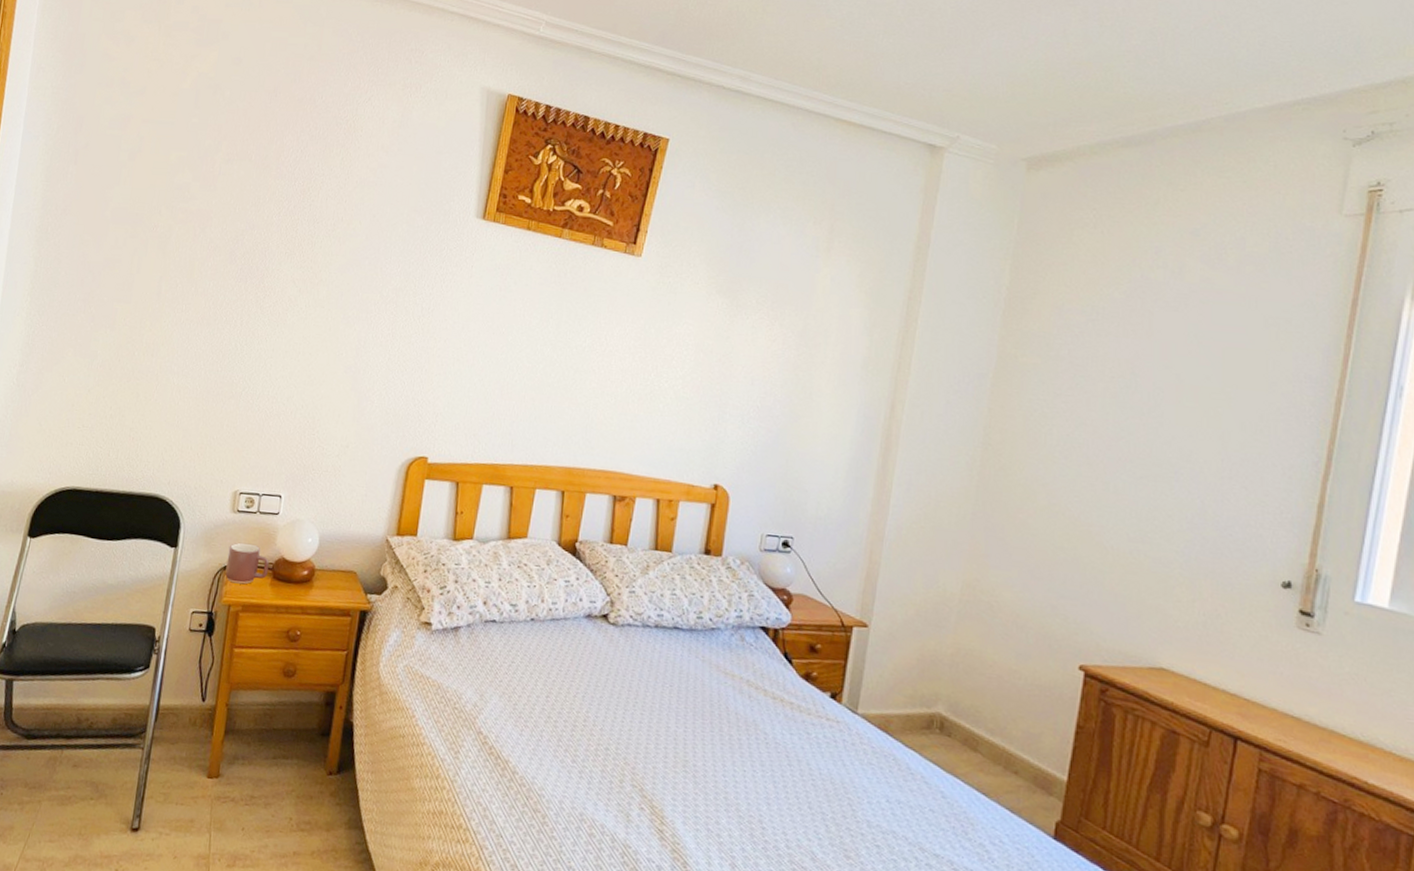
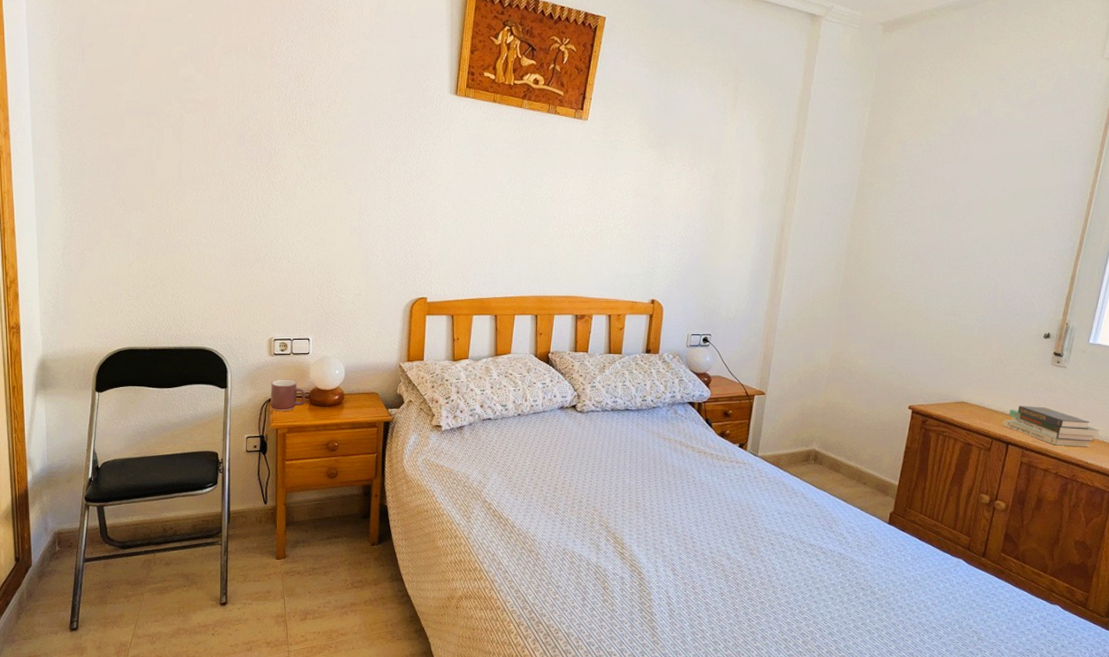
books: none [1225,683,1383,759] -> present [1002,406,1100,448]

